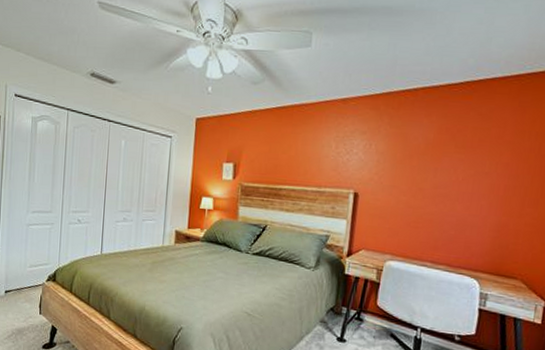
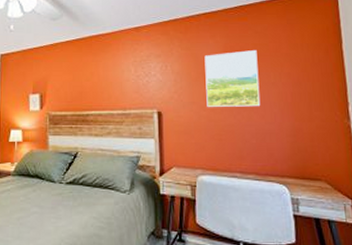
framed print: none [408,134,476,197] -> present [204,50,261,108]

